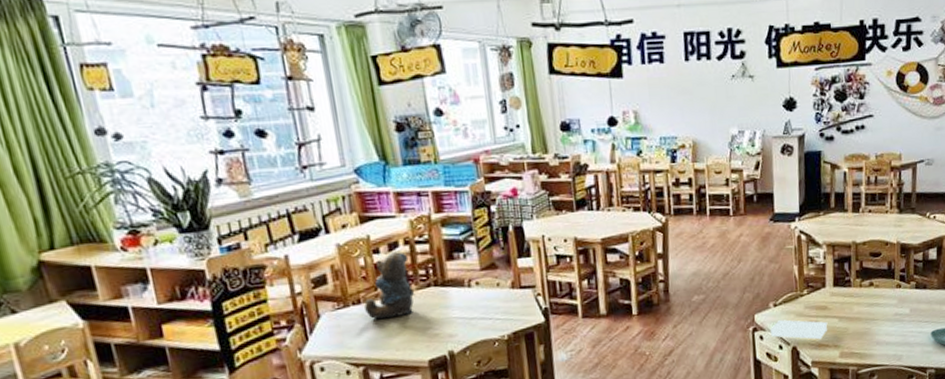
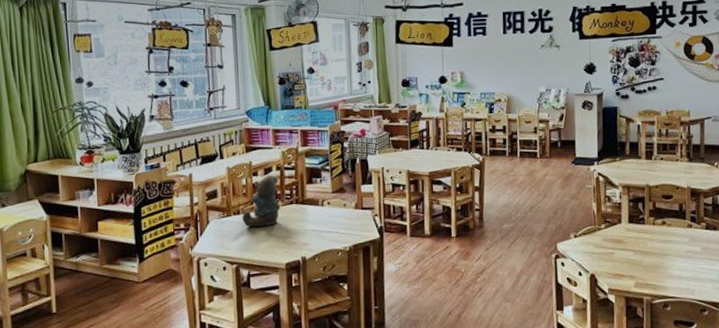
bible: present [770,319,828,340] -> none [570,249,624,270]

